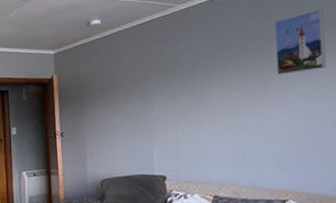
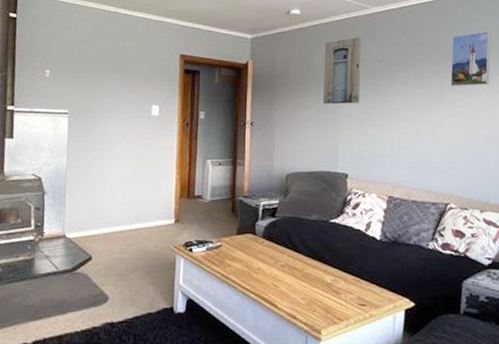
wall art: none [129,37,172,109] -> present [323,37,362,105]

